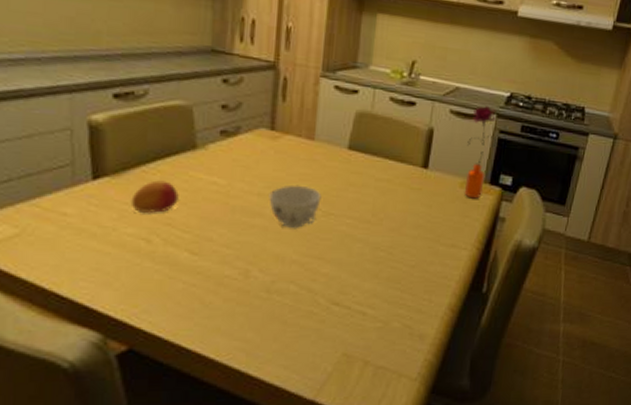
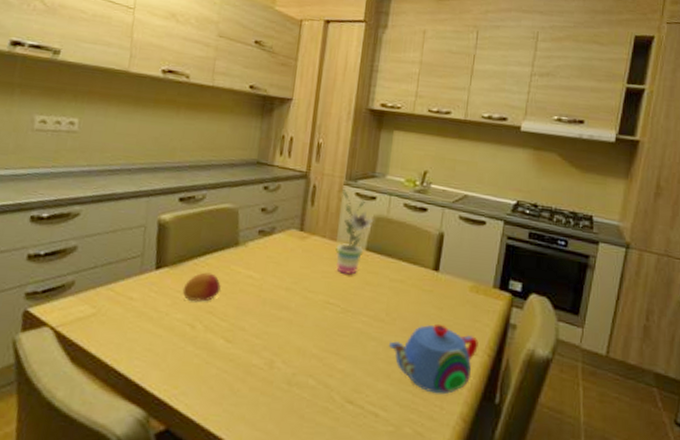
teacup: present [269,185,322,229] -> none [295,281,341,324]
potted plant: none [314,82,357,176] -> present [336,189,374,275]
teapot: none [375,222,468,289] -> present [388,324,479,395]
flower: present [464,106,497,199] -> none [474,213,504,304]

